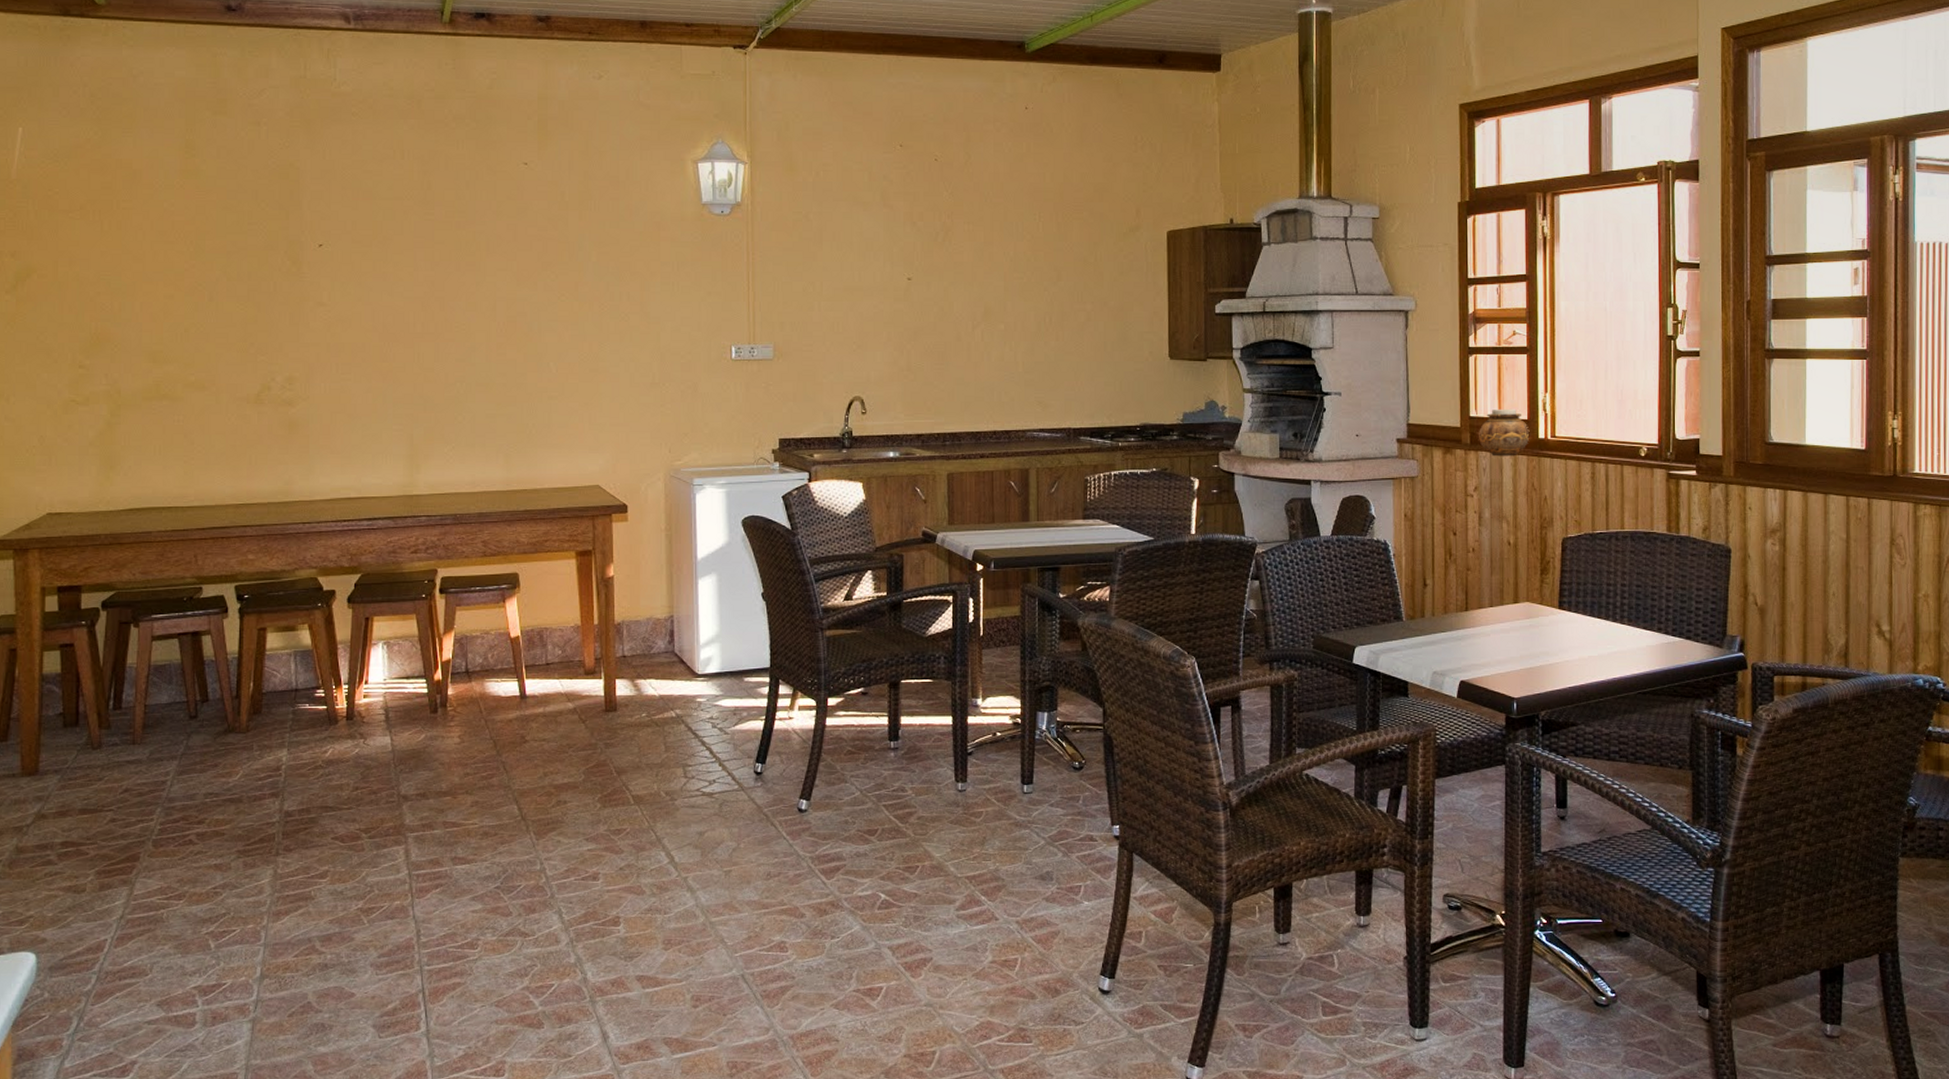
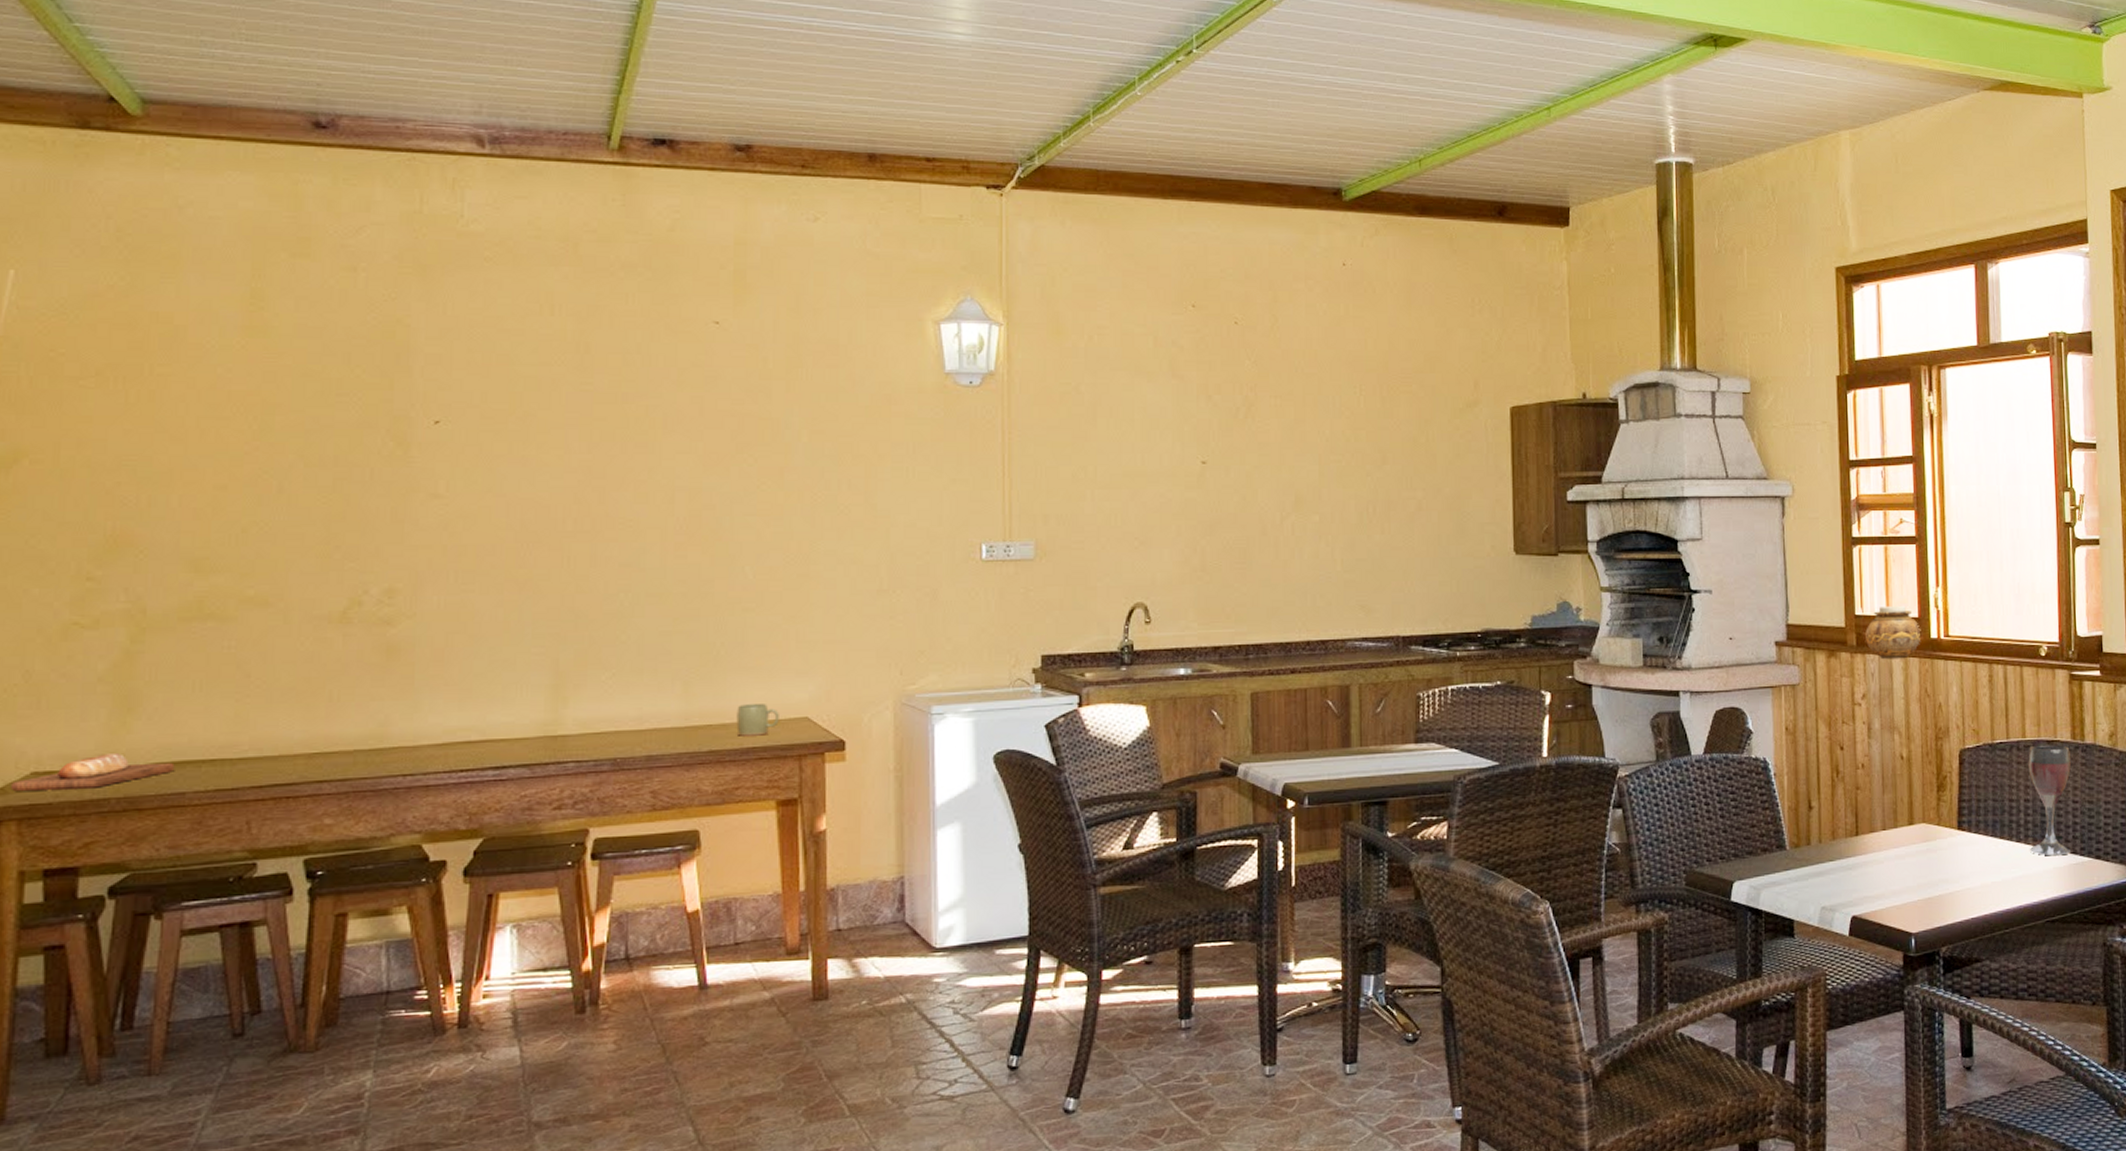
bread loaf: none [33,501,144,527] -> present [10,753,175,791]
mug: none [545,474,577,499] -> present [736,704,779,736]
cup: none [1624,536,1666,635] -> present [2028,744,2072,856]

